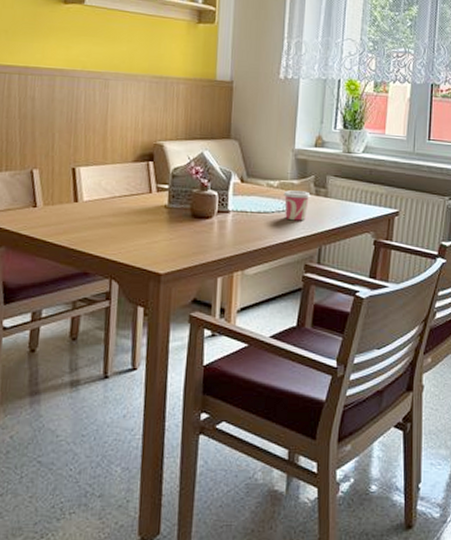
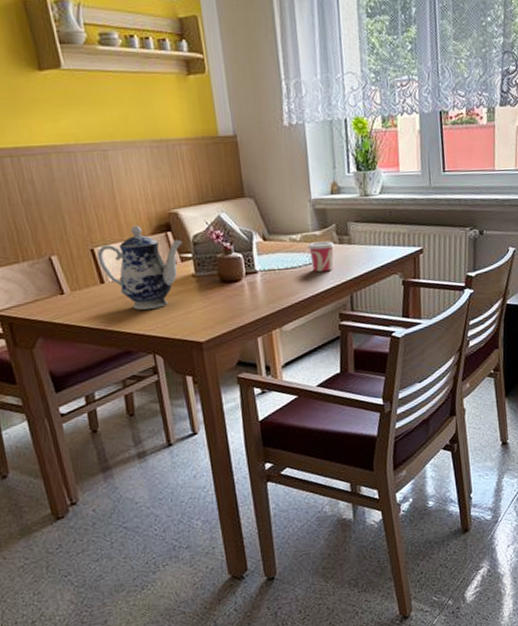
teapot: none [77,151,161,234] -> present [97,225,182,310]

